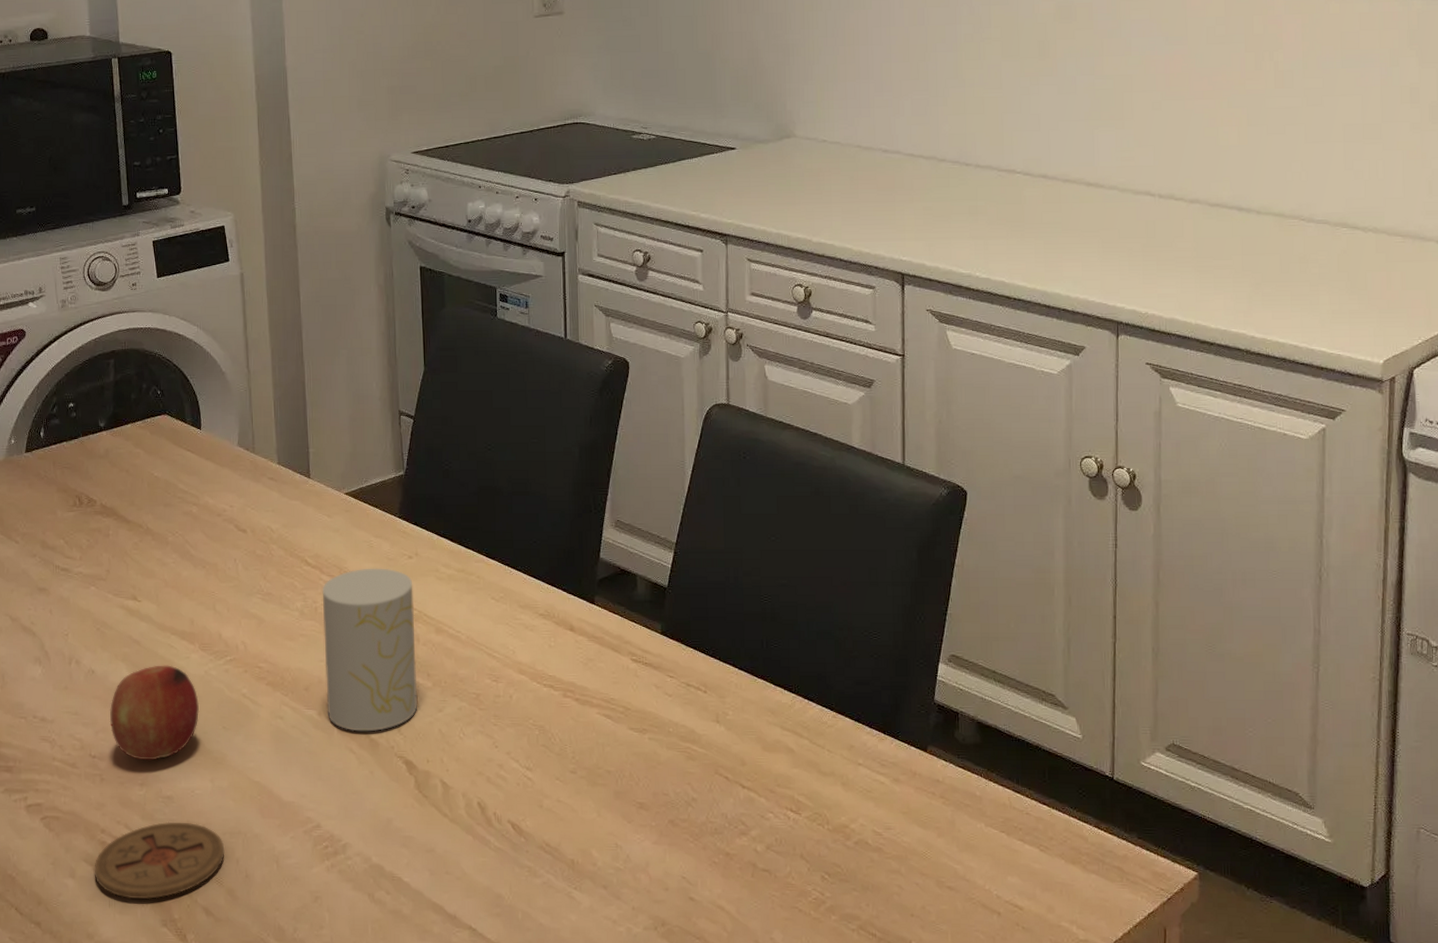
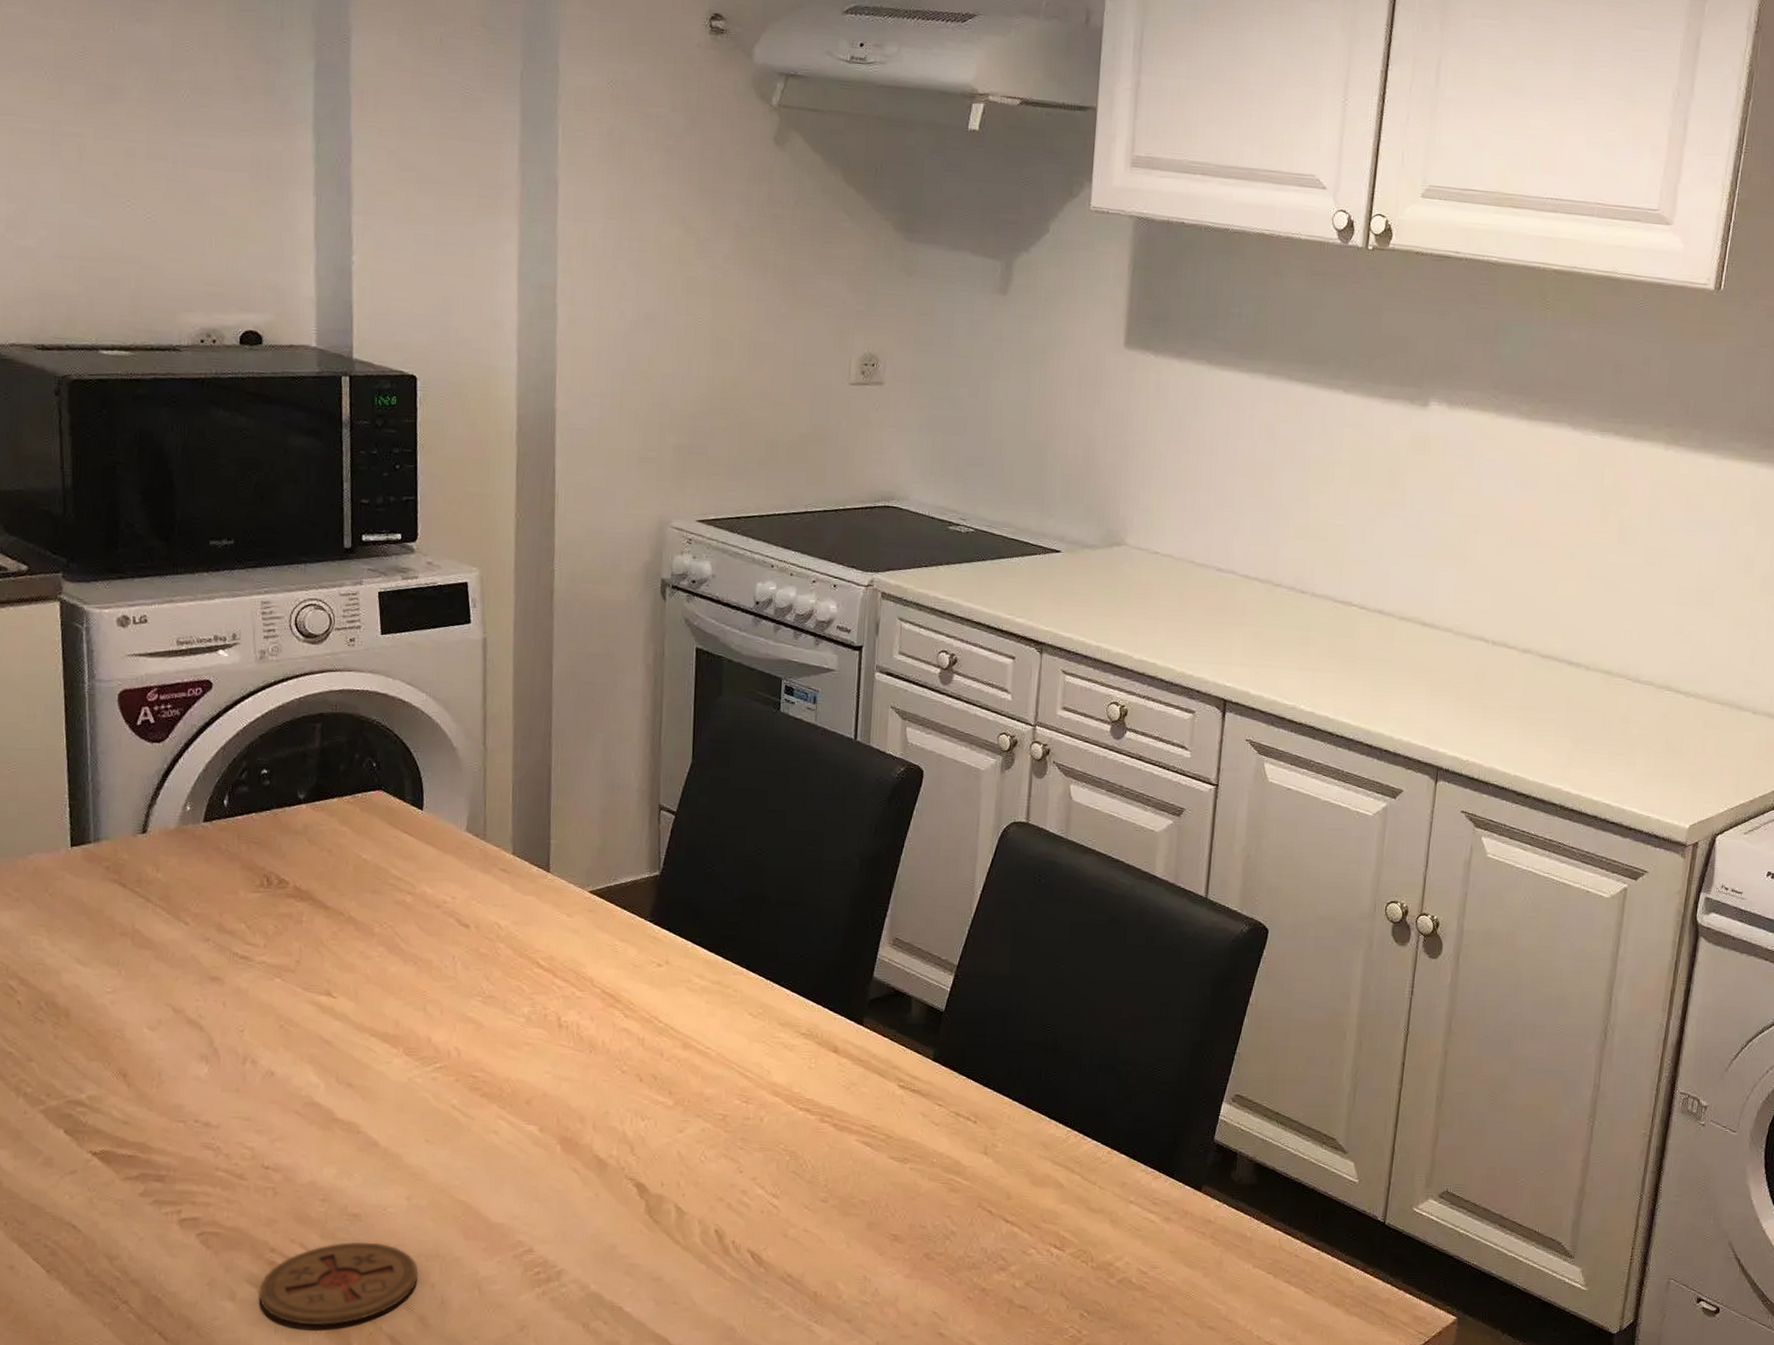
fruit: present [109,665,200,761] -> none [288,1069,399,1174]
cup: present [322,568,418,732] -> none [550,974,661,1151]

